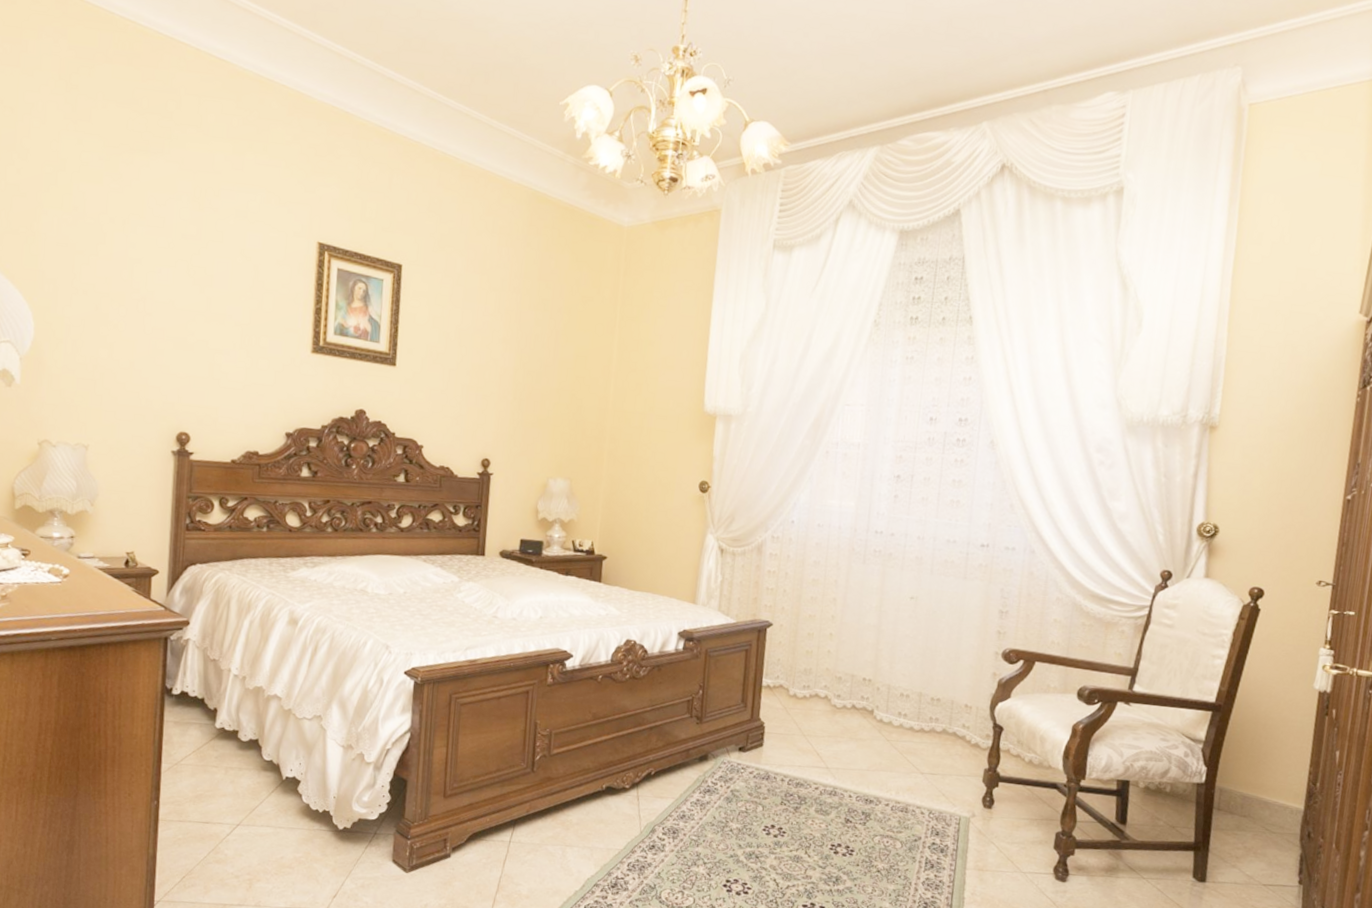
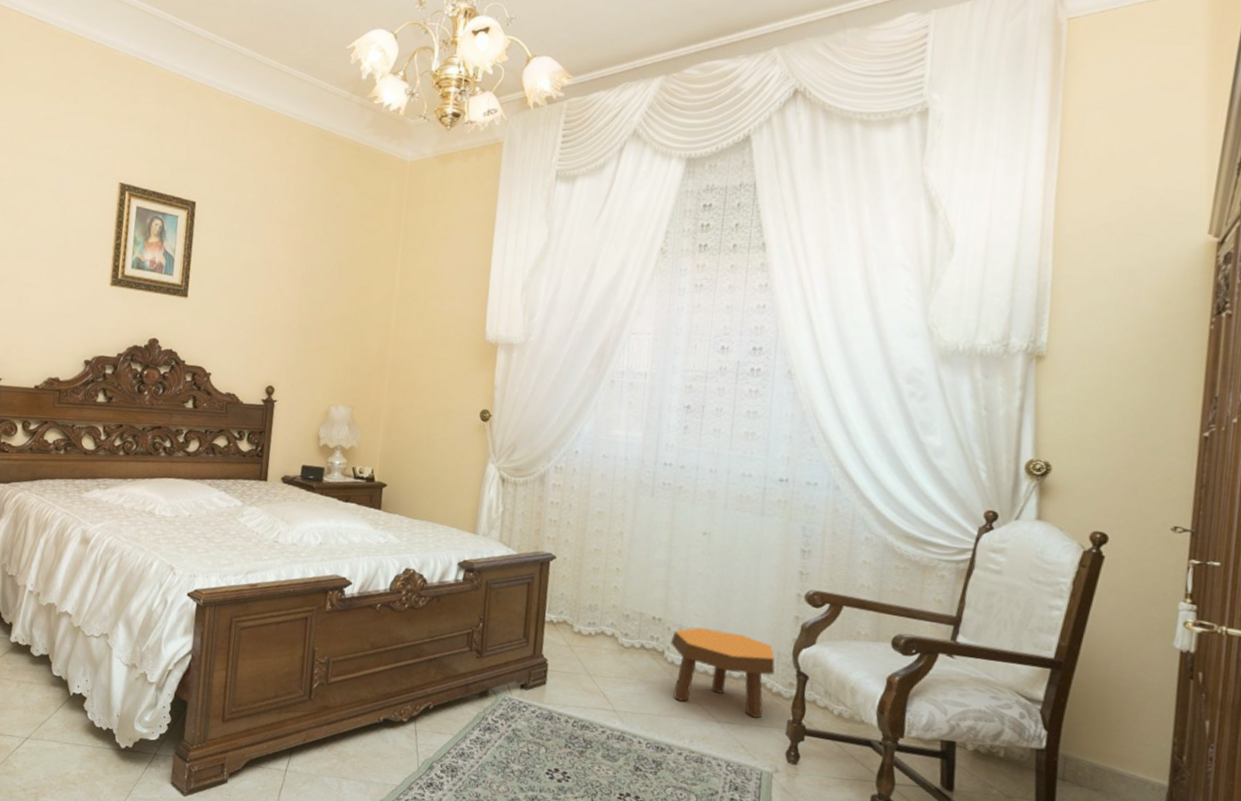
footstool: none [880,686,974,768] -> present [671,627,775,718]

